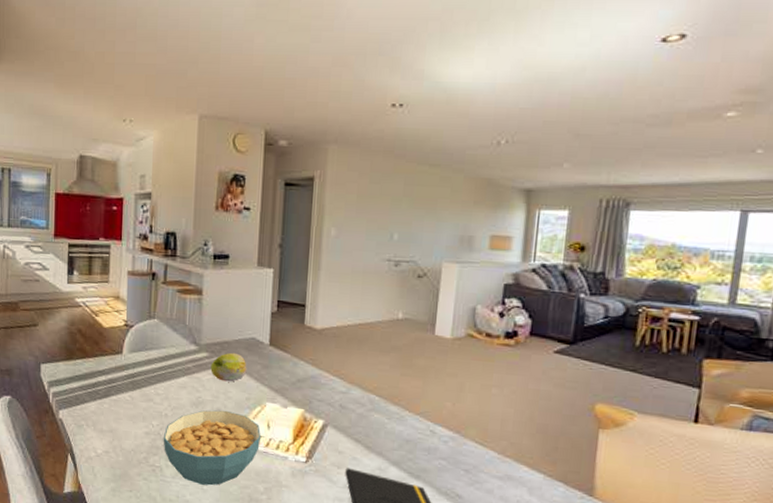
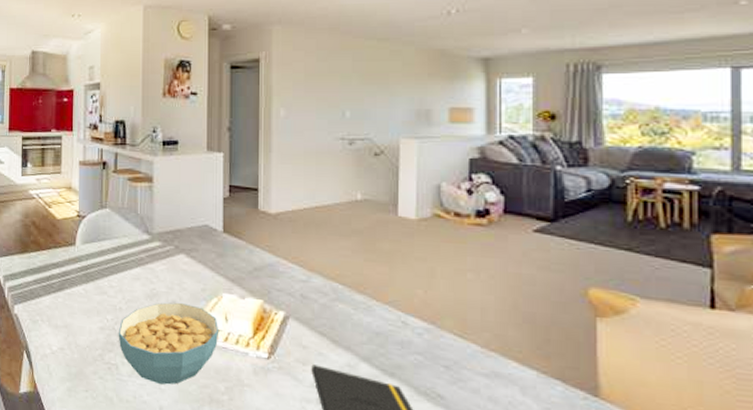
fruit: present [210,352,247,382] -> none [164,241,201,272]

